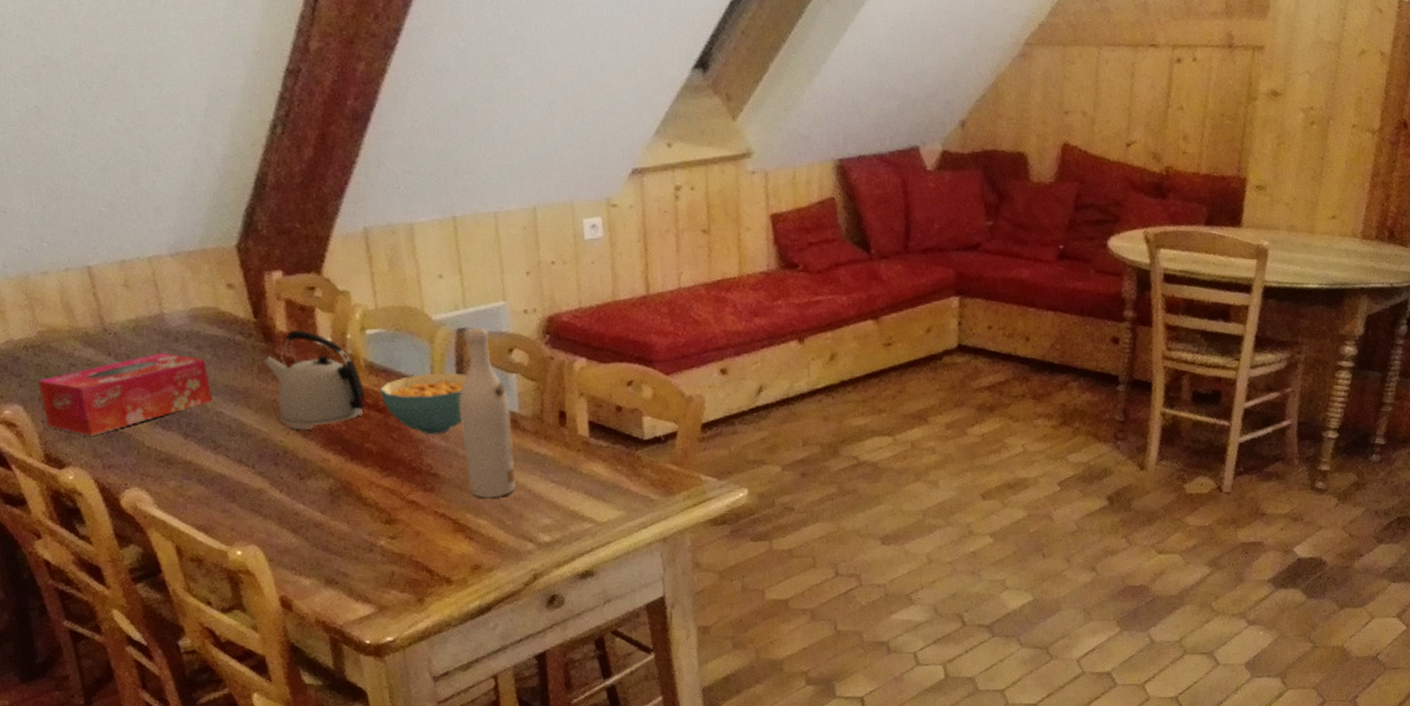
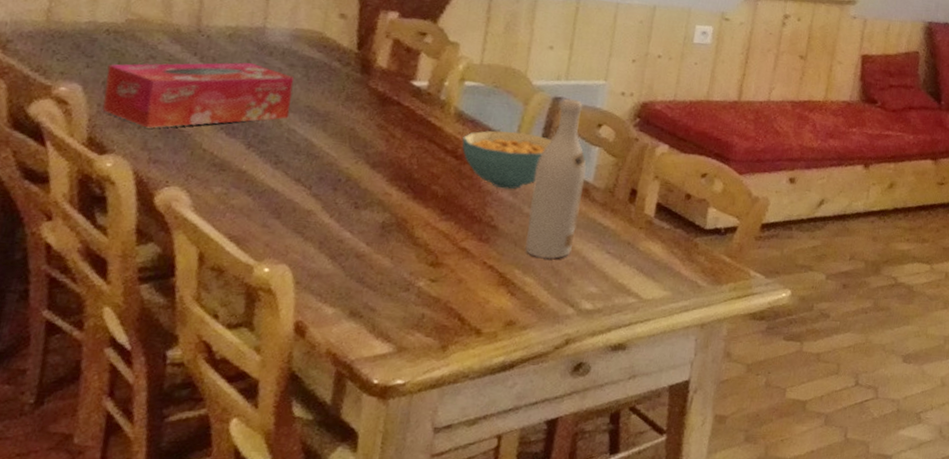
kettle: present [263,329,366,430] -> none [353,67,448,162]

